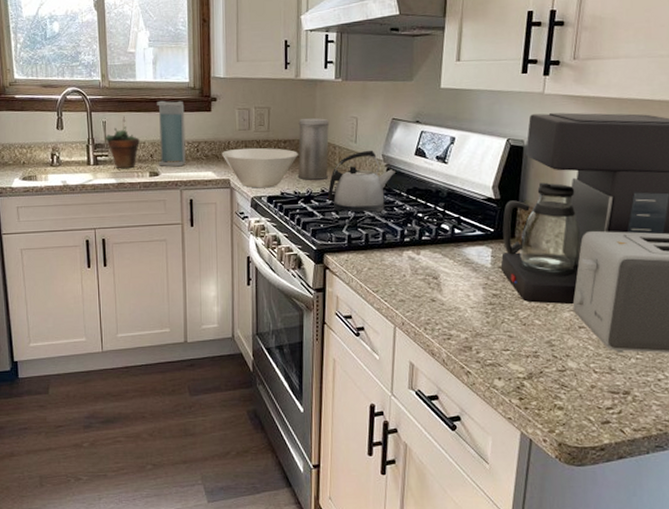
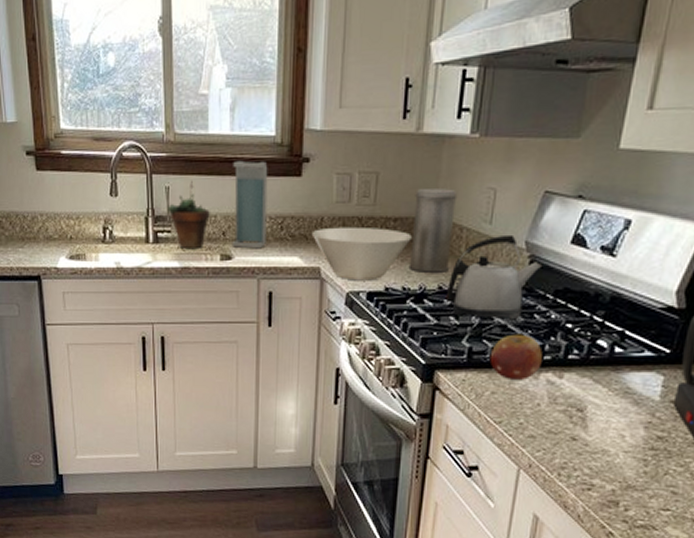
fruit: none [364,223,403,258] -> present [489,334,543,380]

